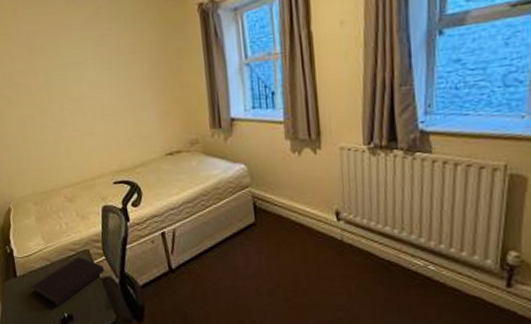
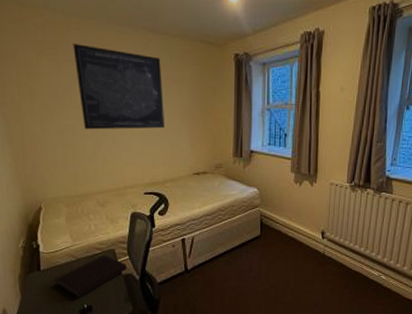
wall art: none [22,24,127,118] -> present [73,44,164,130]

